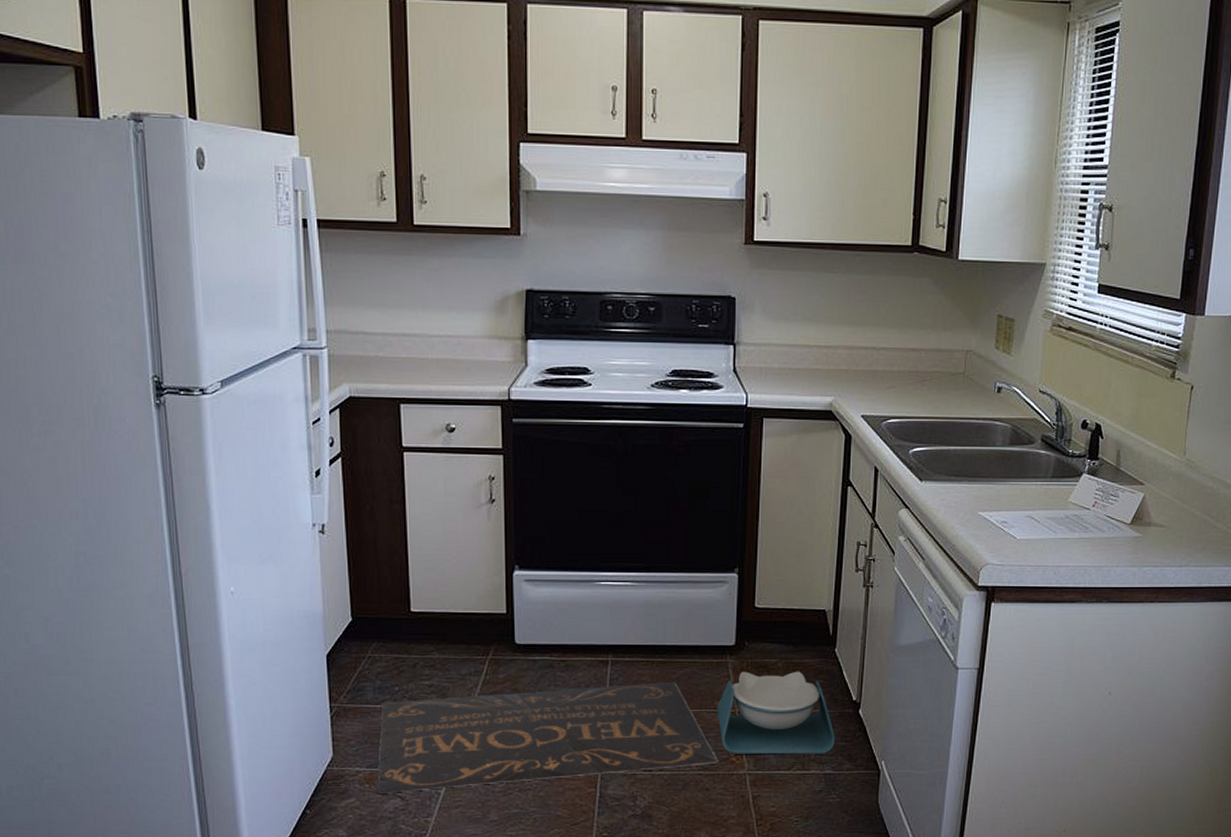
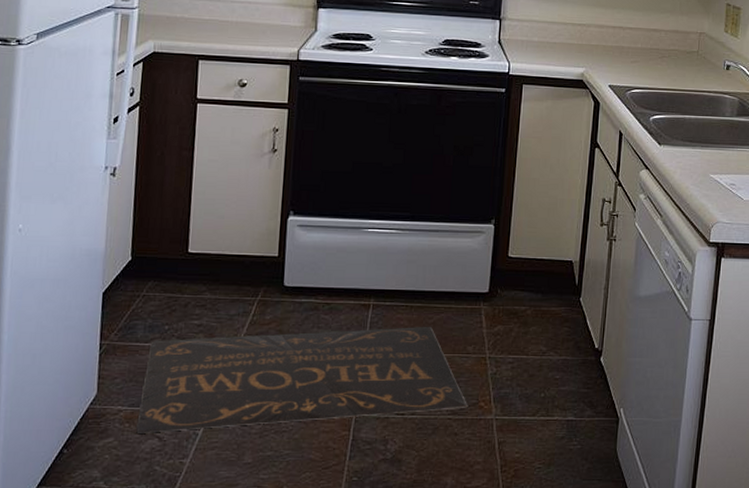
pet bowl: present [717,671,835,755] -> none [468,318,578,400]

